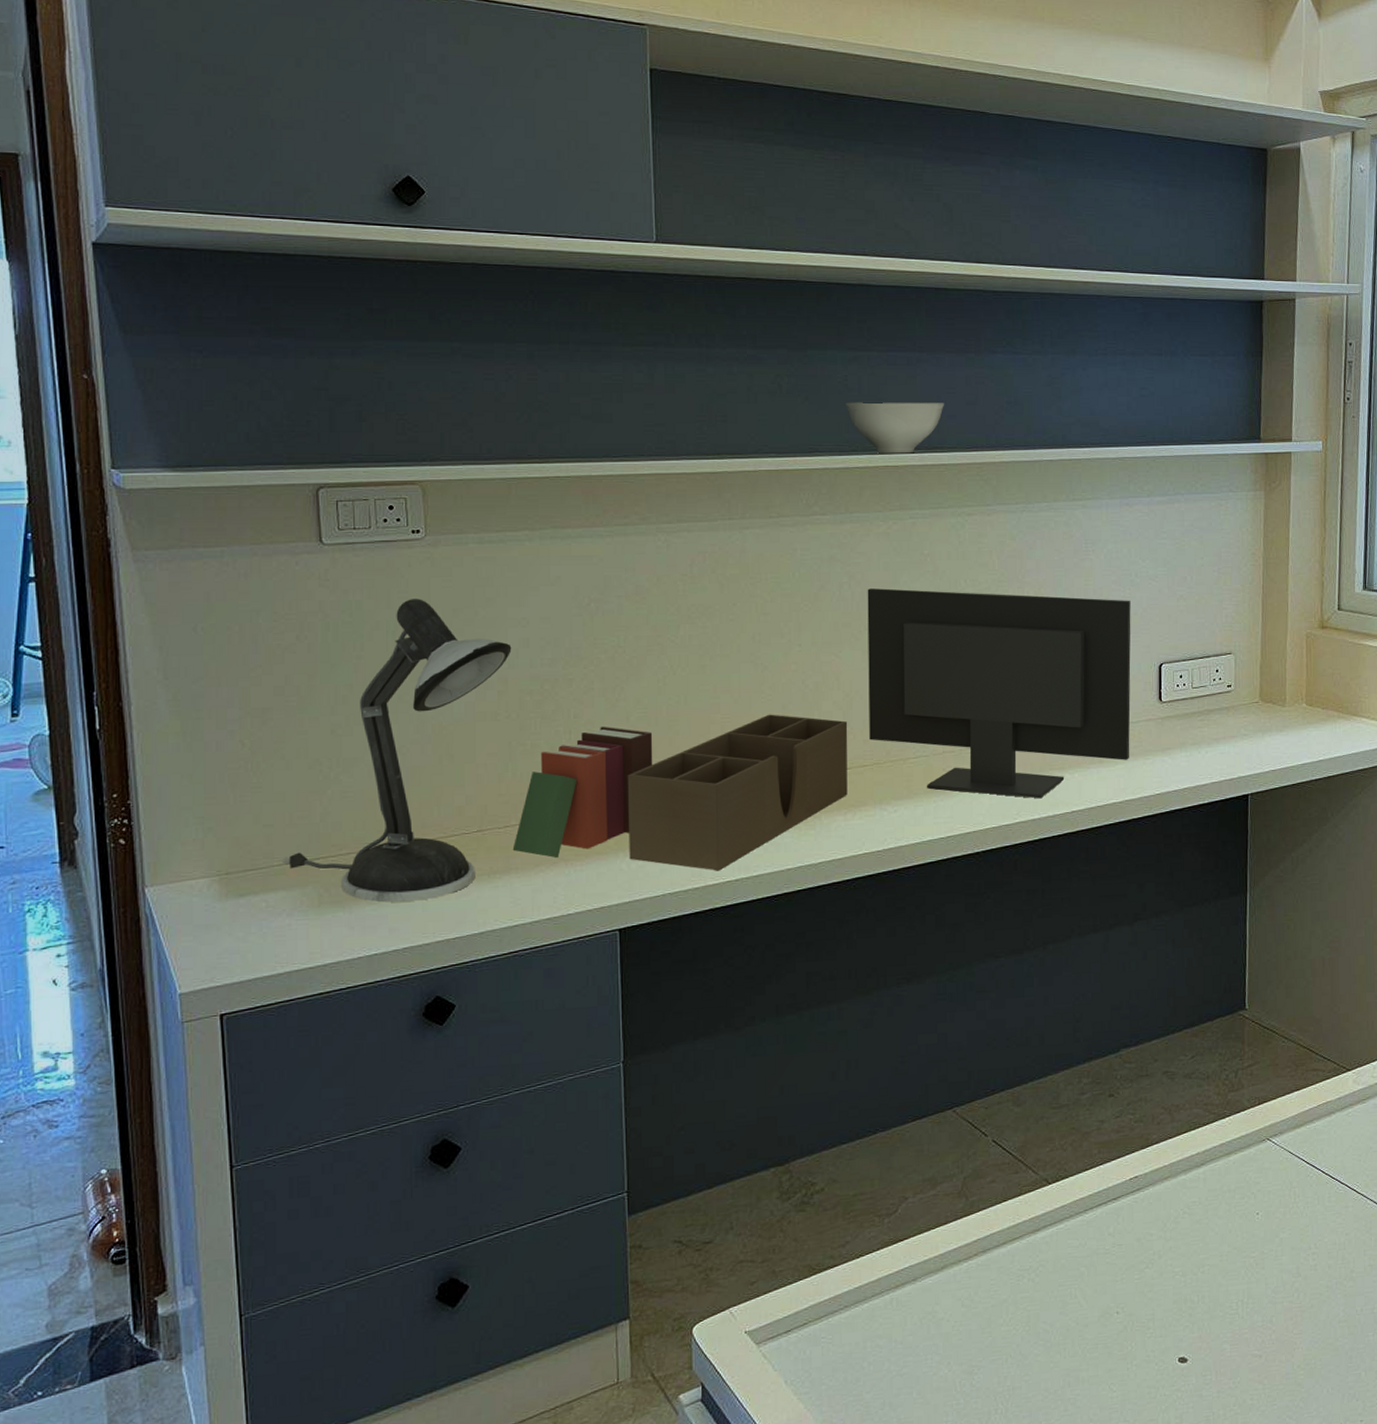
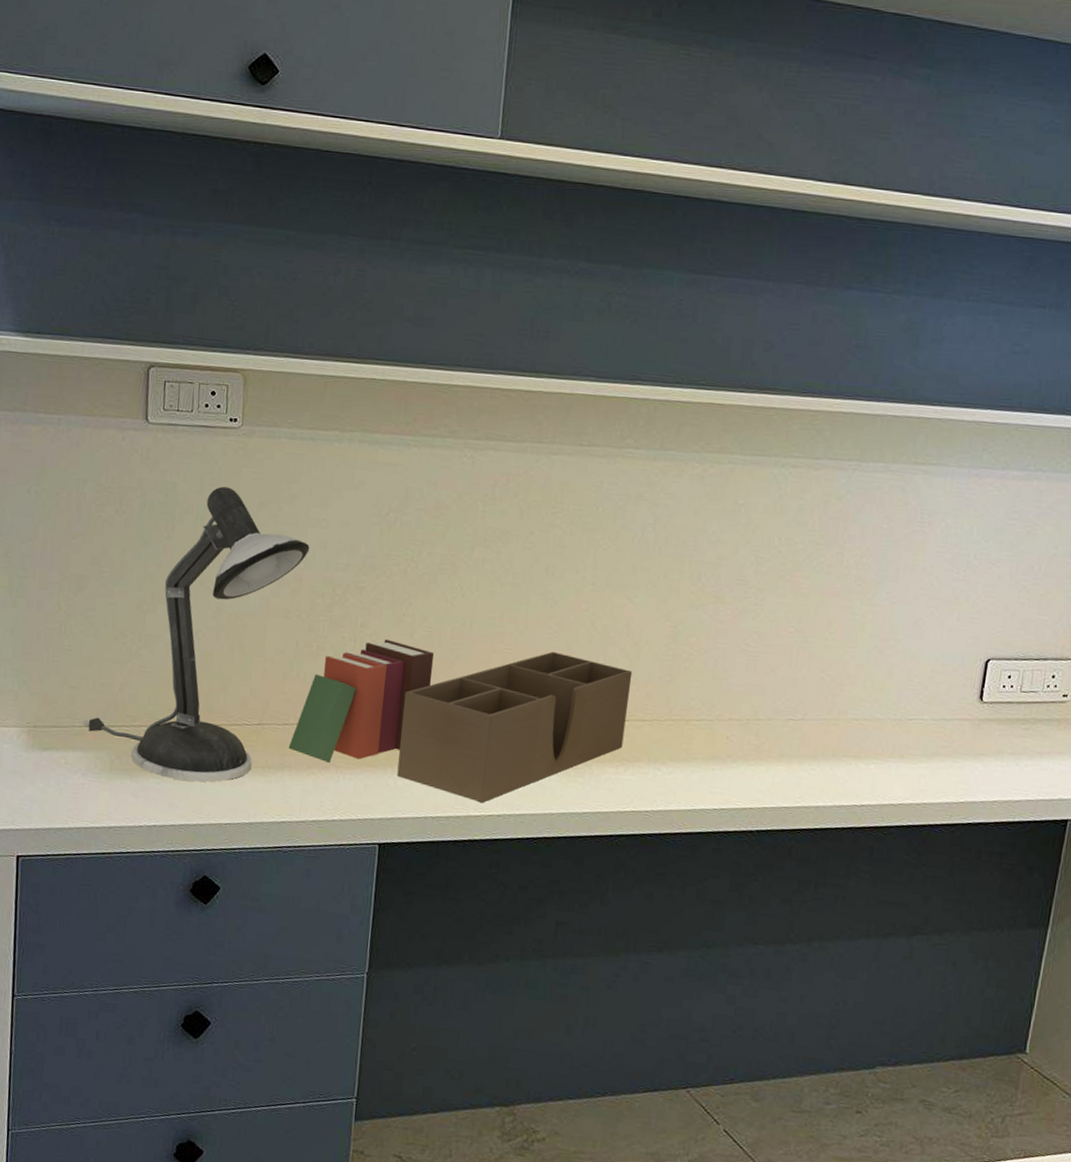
bowl: present [844,402,945,454] -> none [675,329,786,392]
computer monitor: present [867,588,1131,799] -> none [653,533,964,786]

